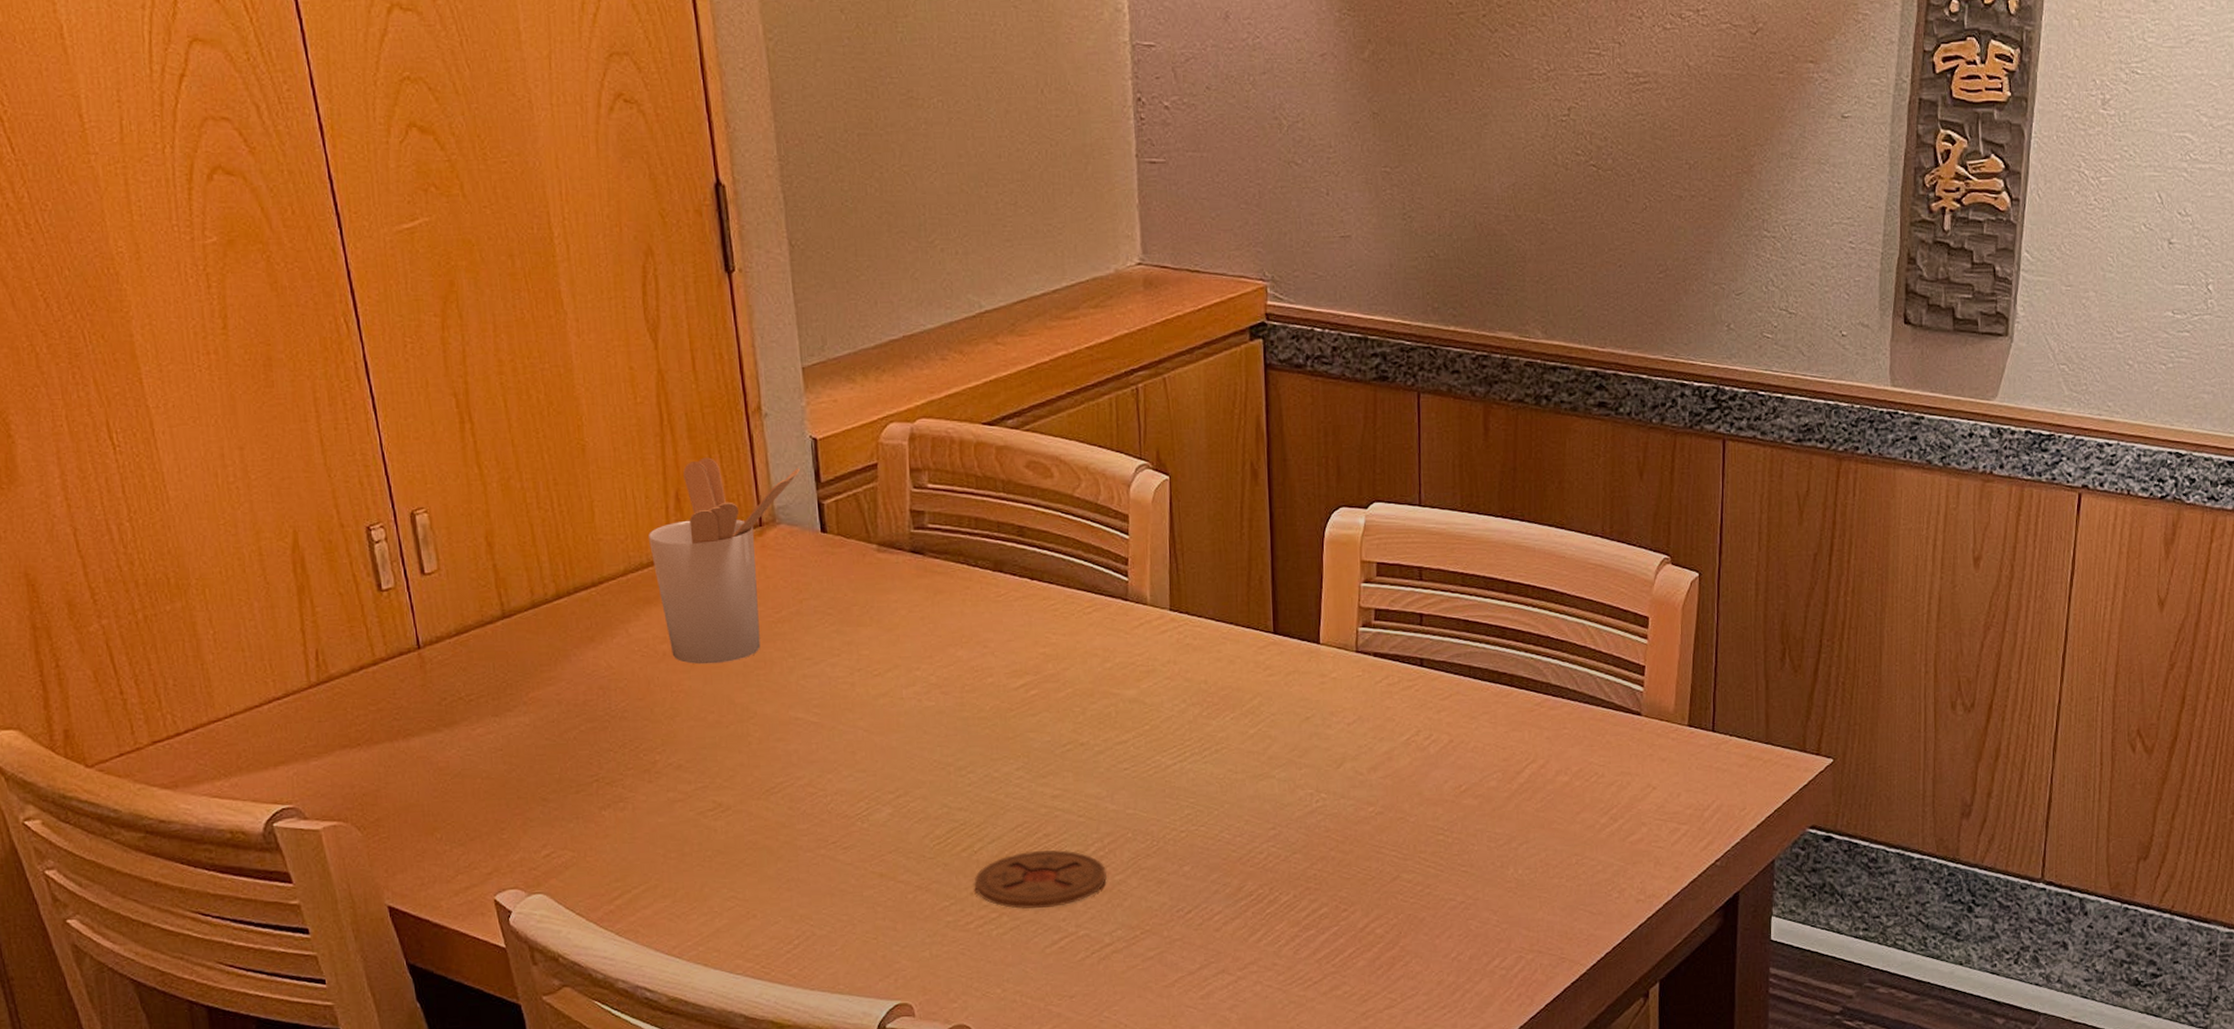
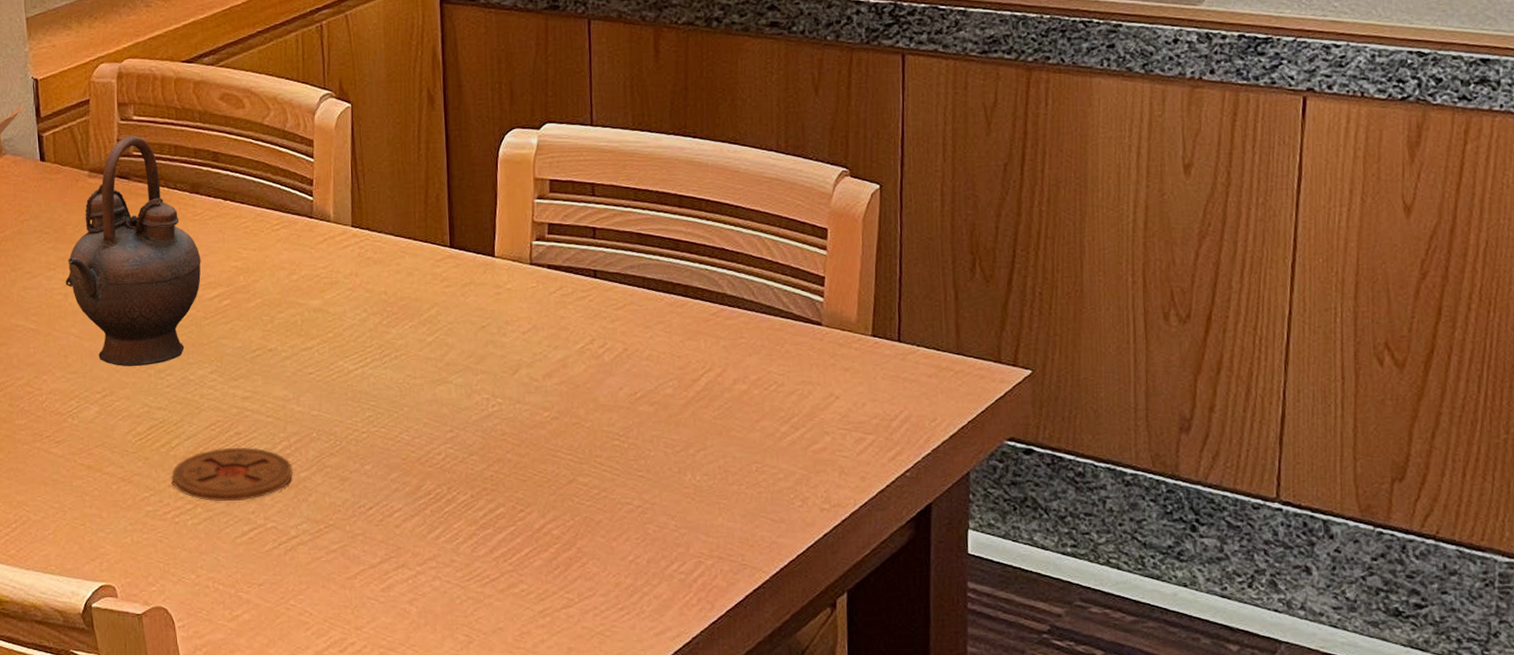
teapot: none [852,505,1006,764] -> present [65,135,201,367]

